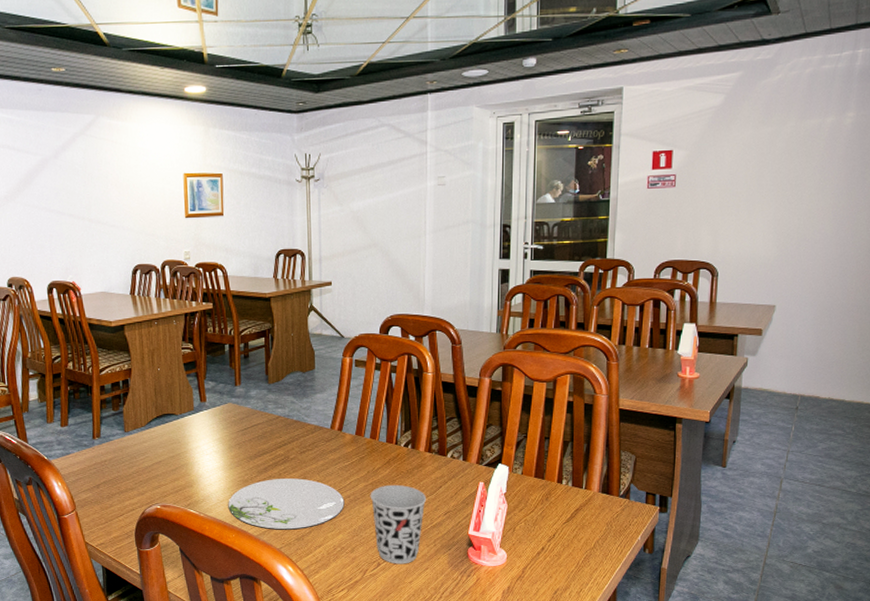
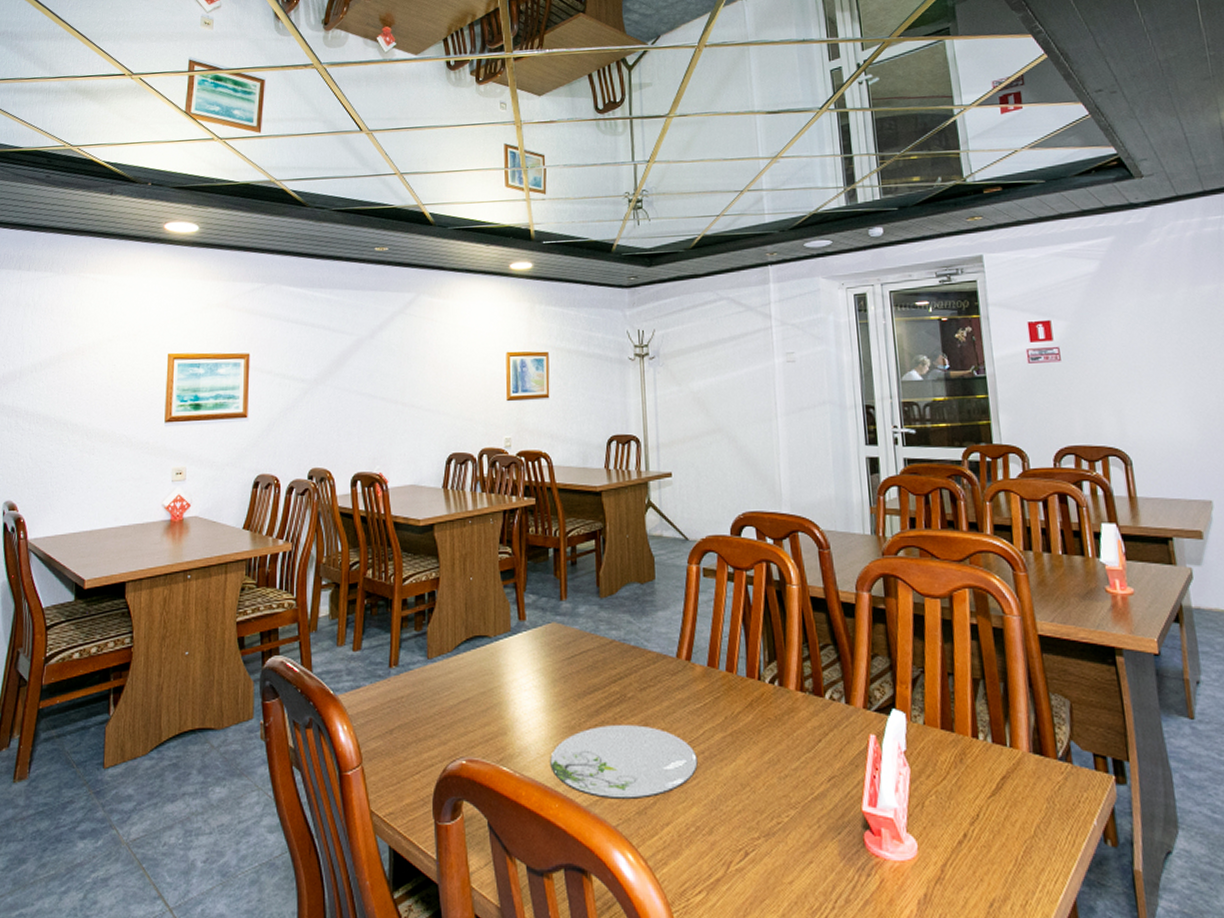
cup: present [370,484,427,564] -> none [729,736,804,855]

